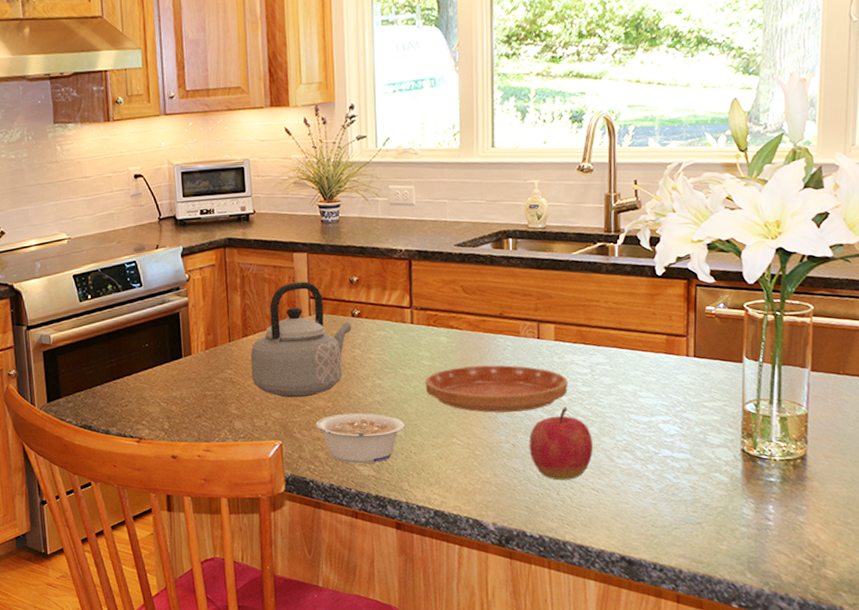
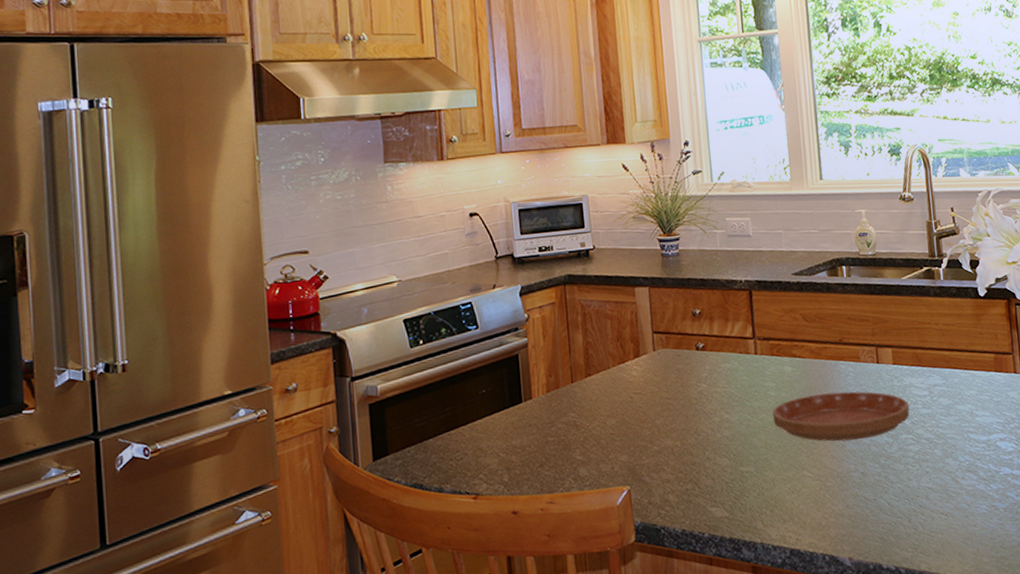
teapot: present [250,281,352,398] -> none [594,316,697,439]
legume: present [316,413,404,464] -> none [664,450,755,506]
apple: present [529,407,593,481] -> none [877,431,939,507]

